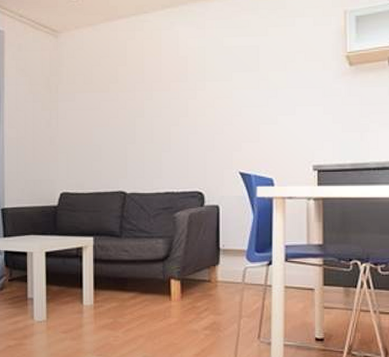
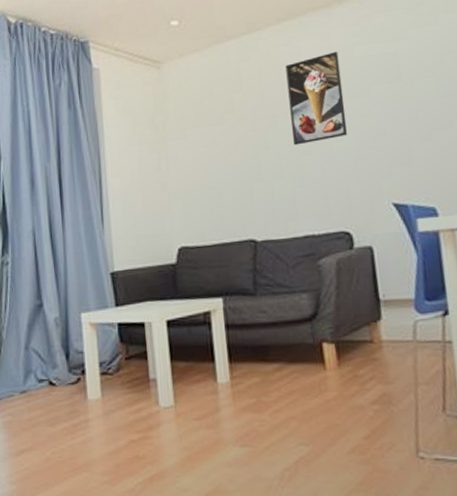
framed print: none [165,39,210,116] -> present [285,51,348,146]

